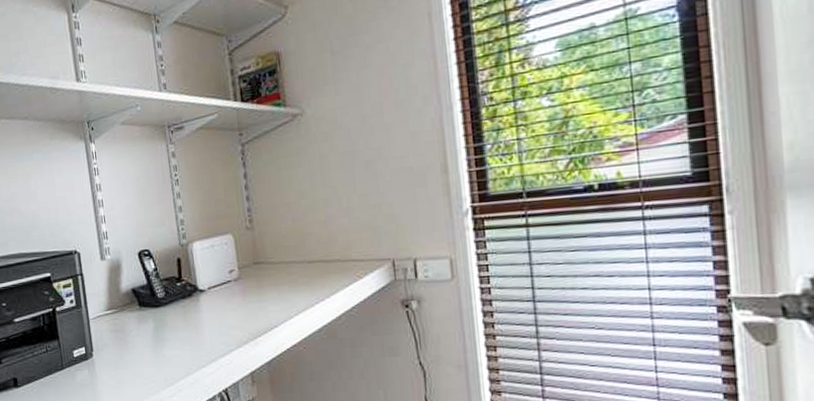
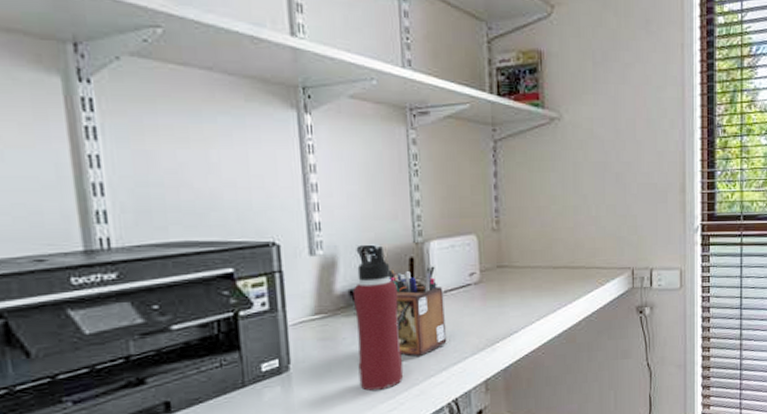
water bottle: none [134,248,180,377] -> present [352,244,404,391]
desk organizer: none [161,265,214,348] -> present [389,266,447,356]

